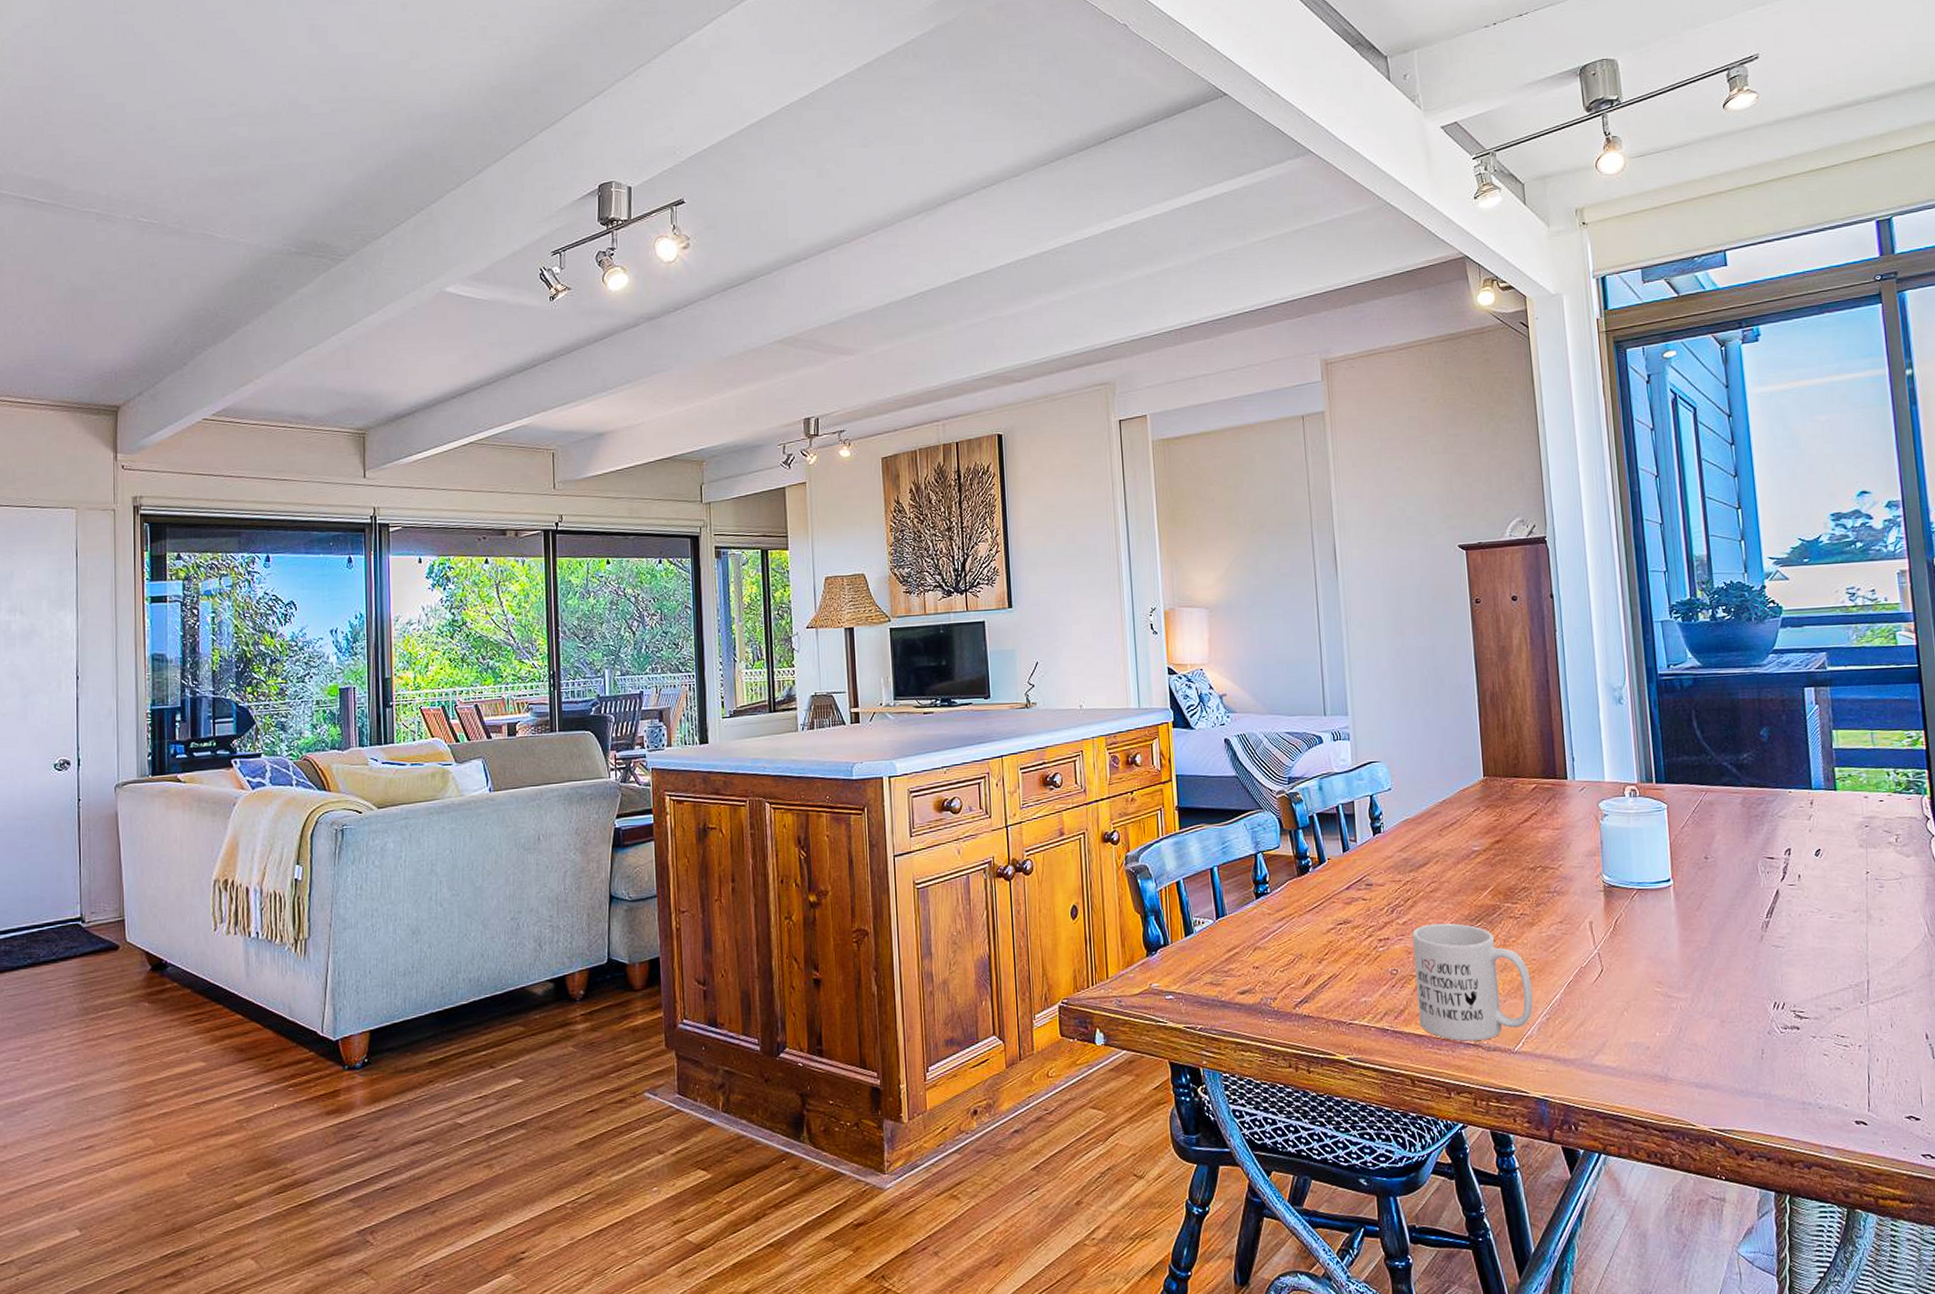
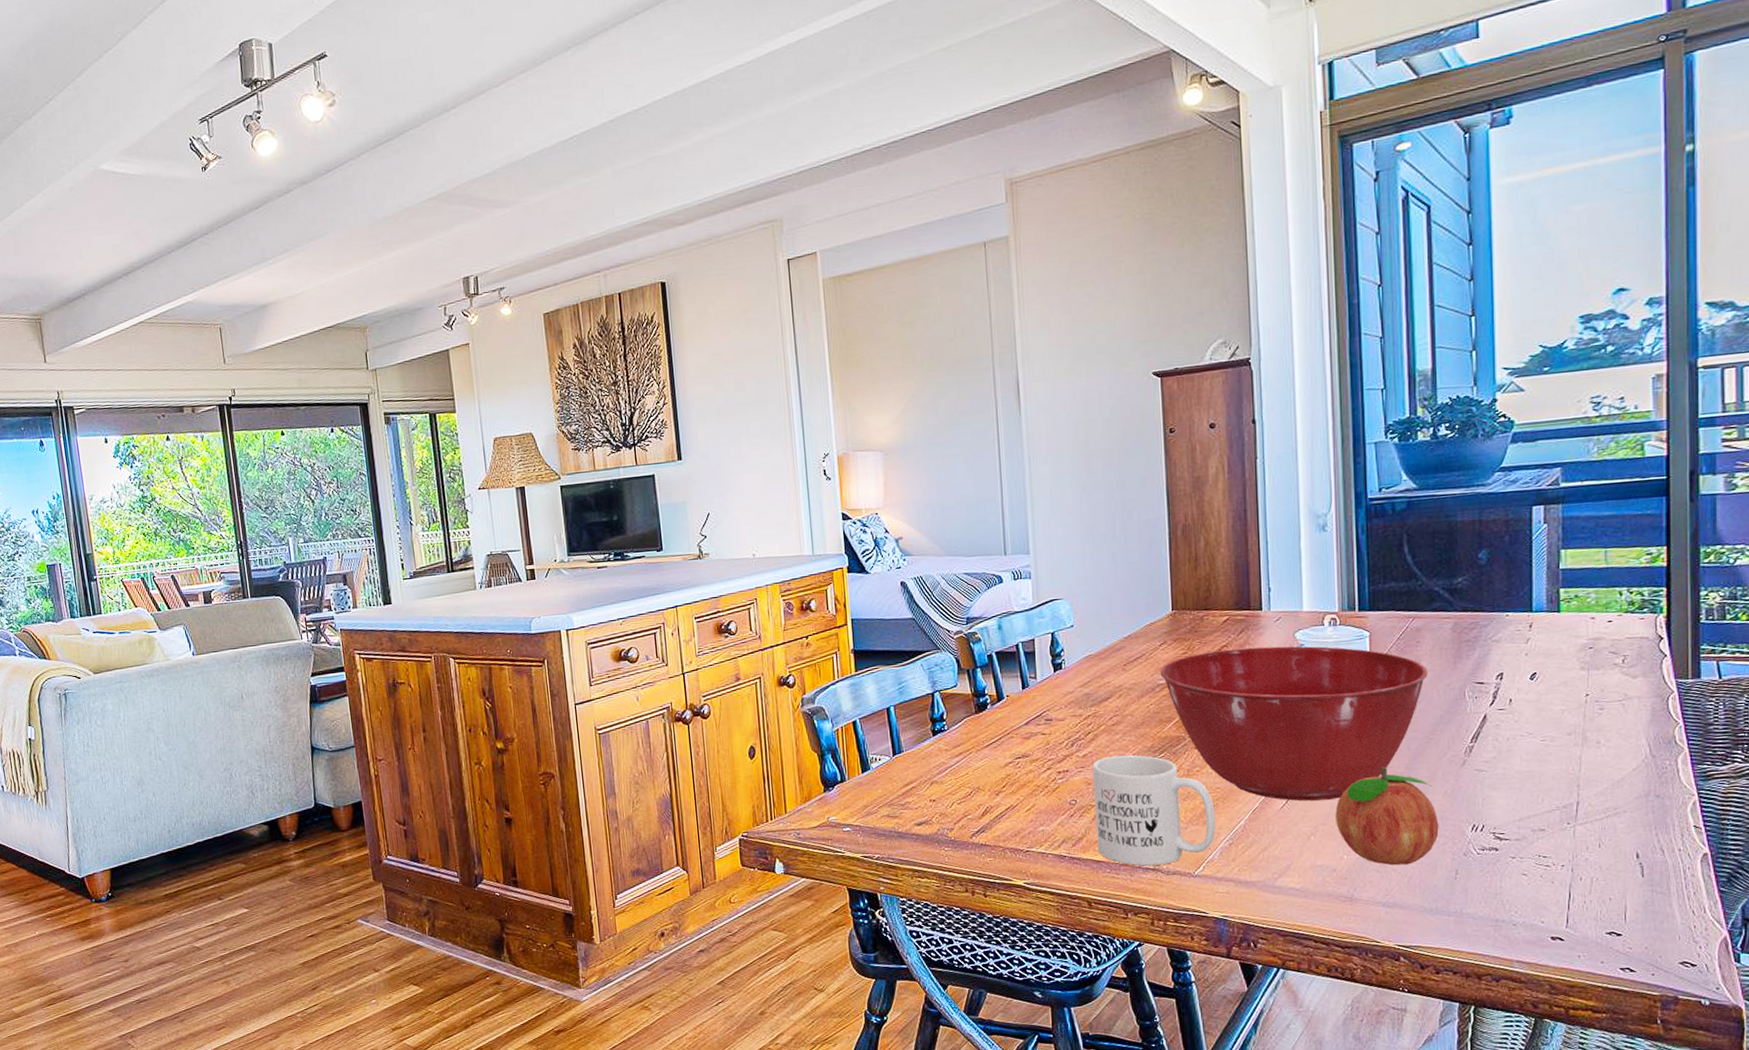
mixing bowl: none [1474,815,1723,975] -> present [1160,646,1428,801]
fruit: none [1645,940,1744,1044] -> present [1335,766,1439,866]

